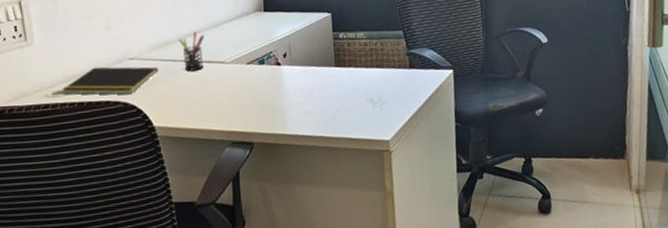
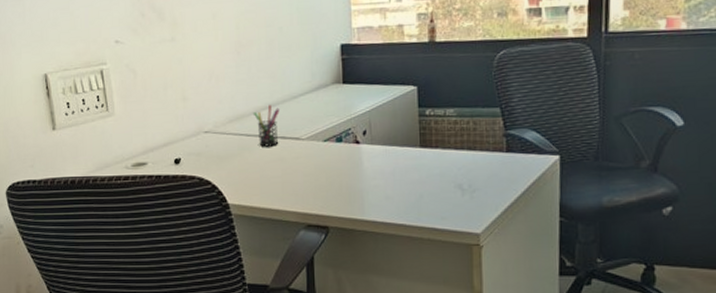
notepad: present [62,66,159,95] -> none [141,139,233,170]

